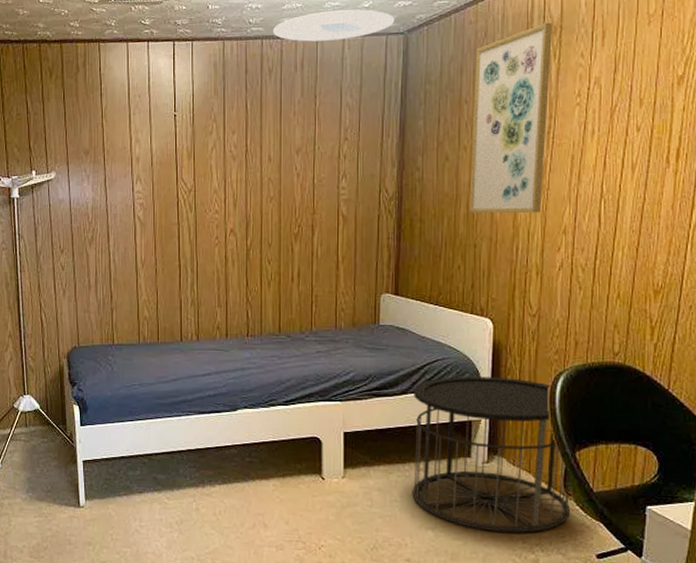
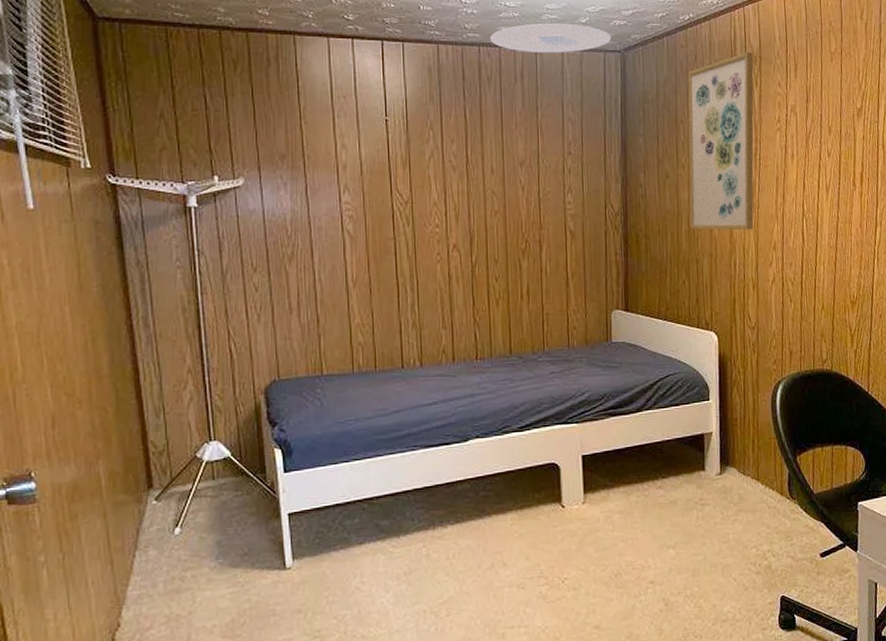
side table: present [412,376,571,533] -> none [647,388,796,543]

